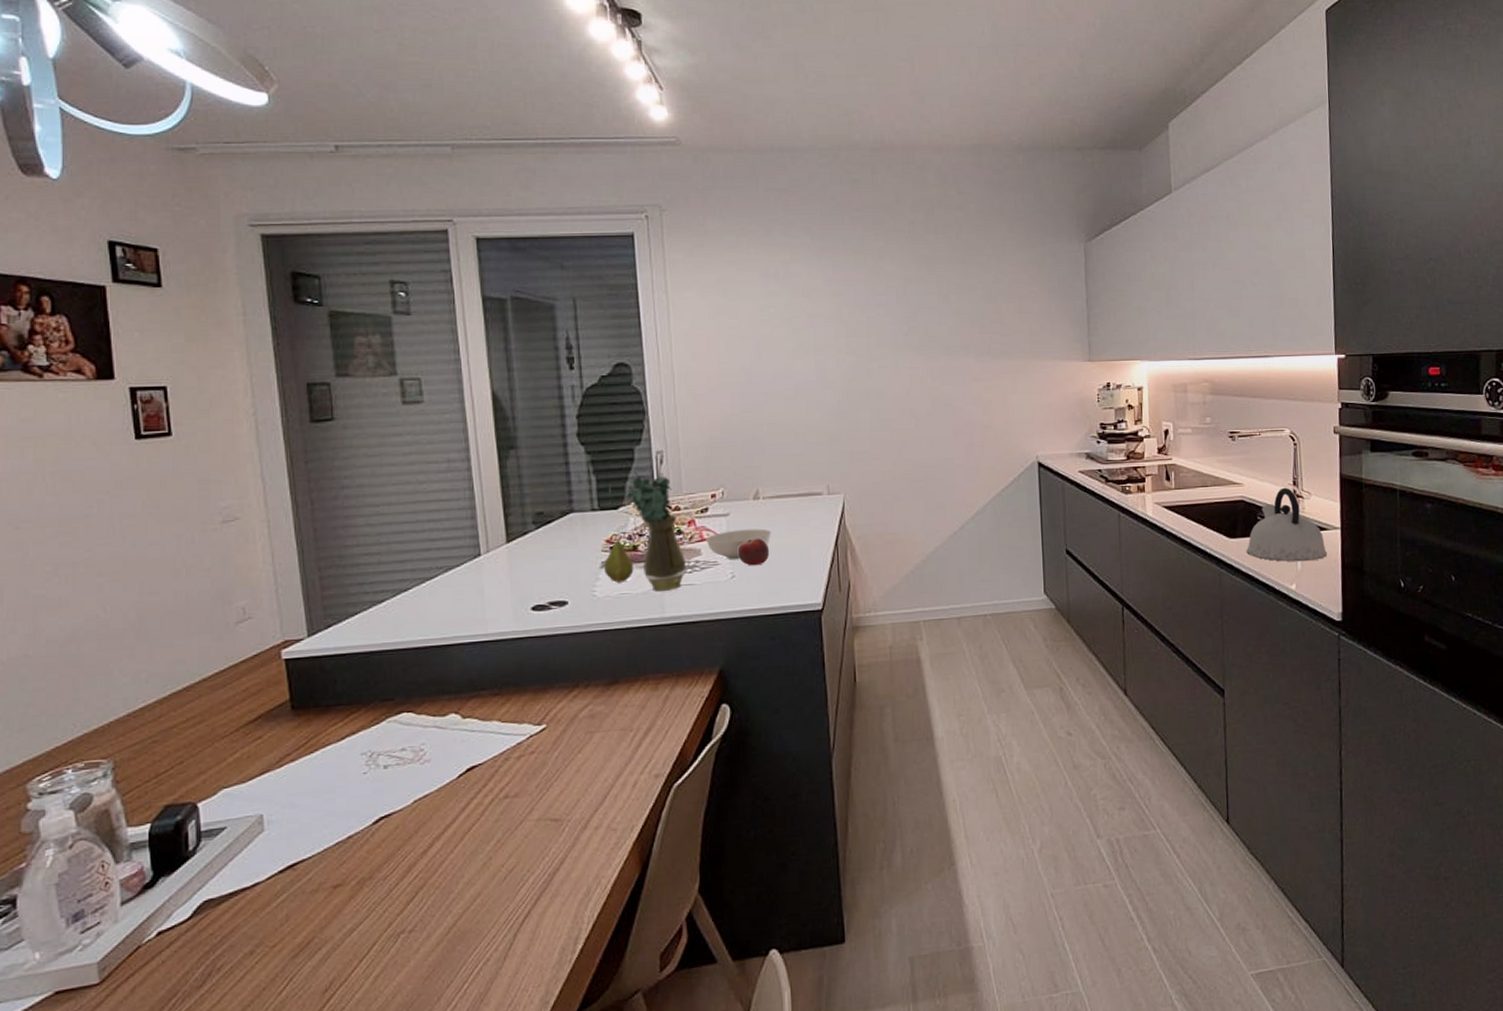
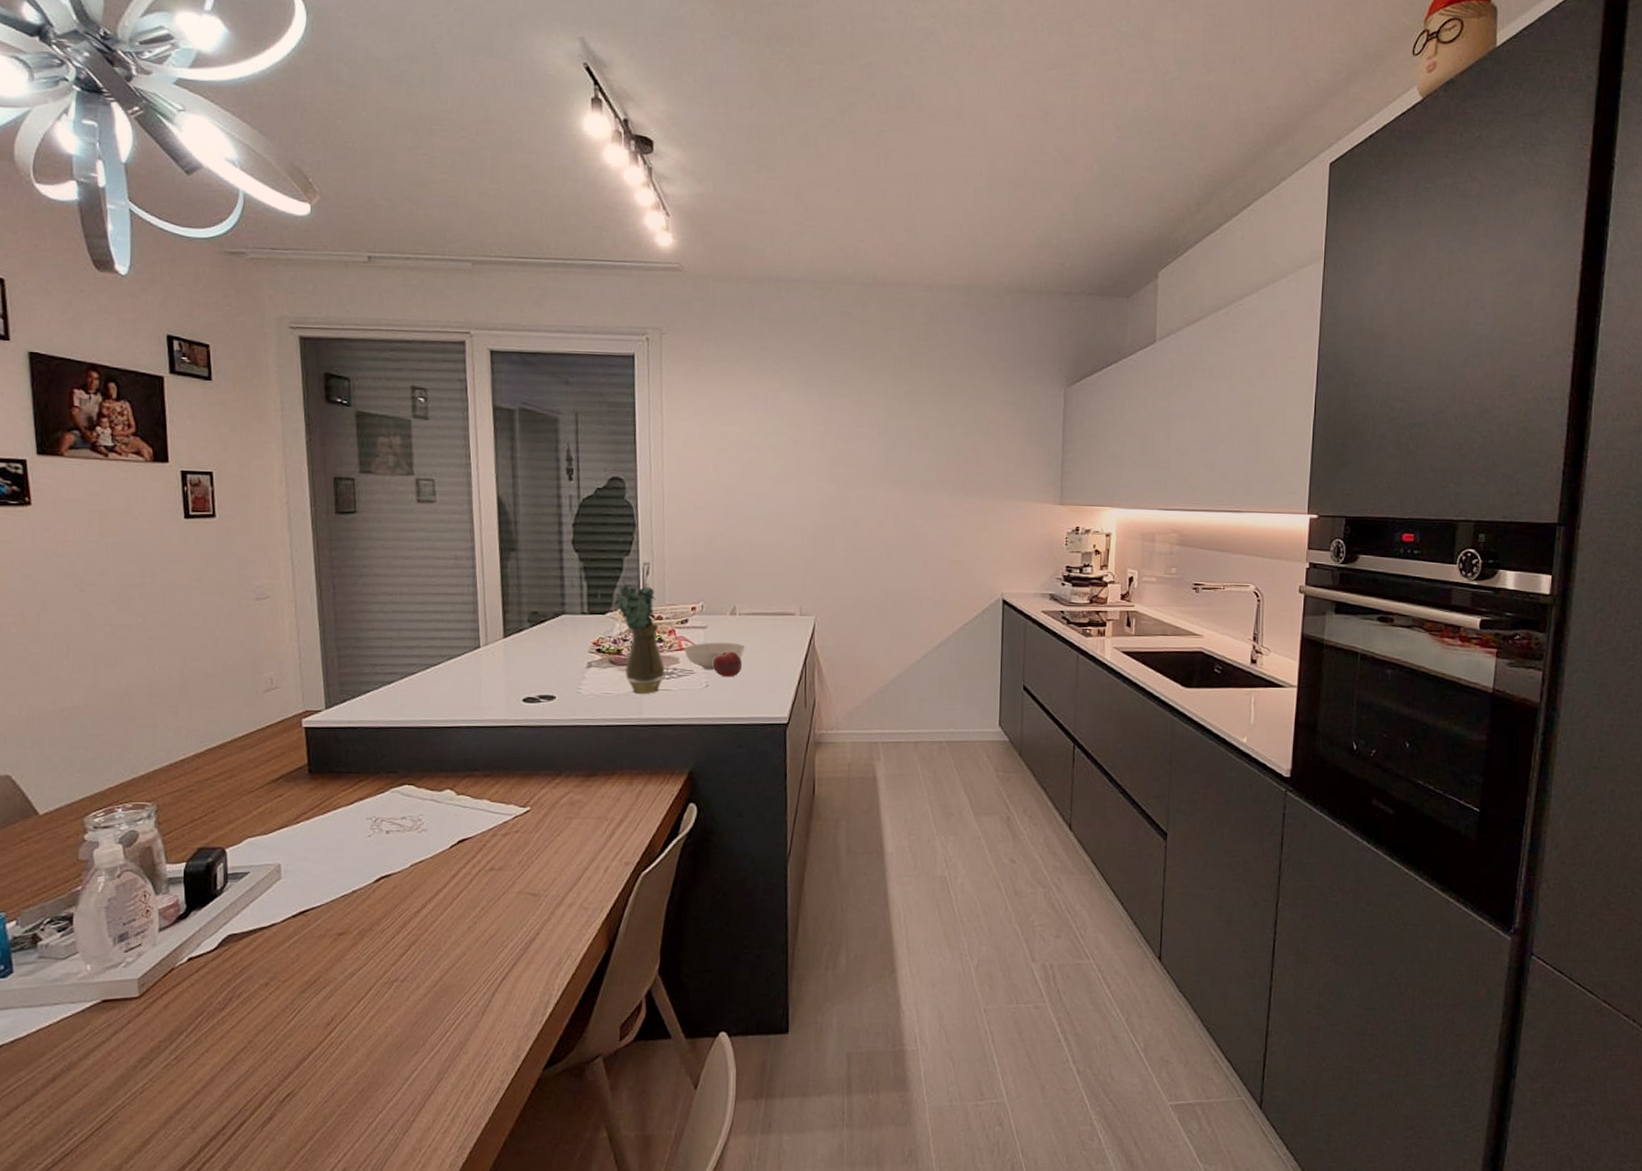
fruit: present [604,535,634,583] -> none [590,639,617,683]
kettle: present [1246,487,1328,562] -> none [1200,642,1282,717]

